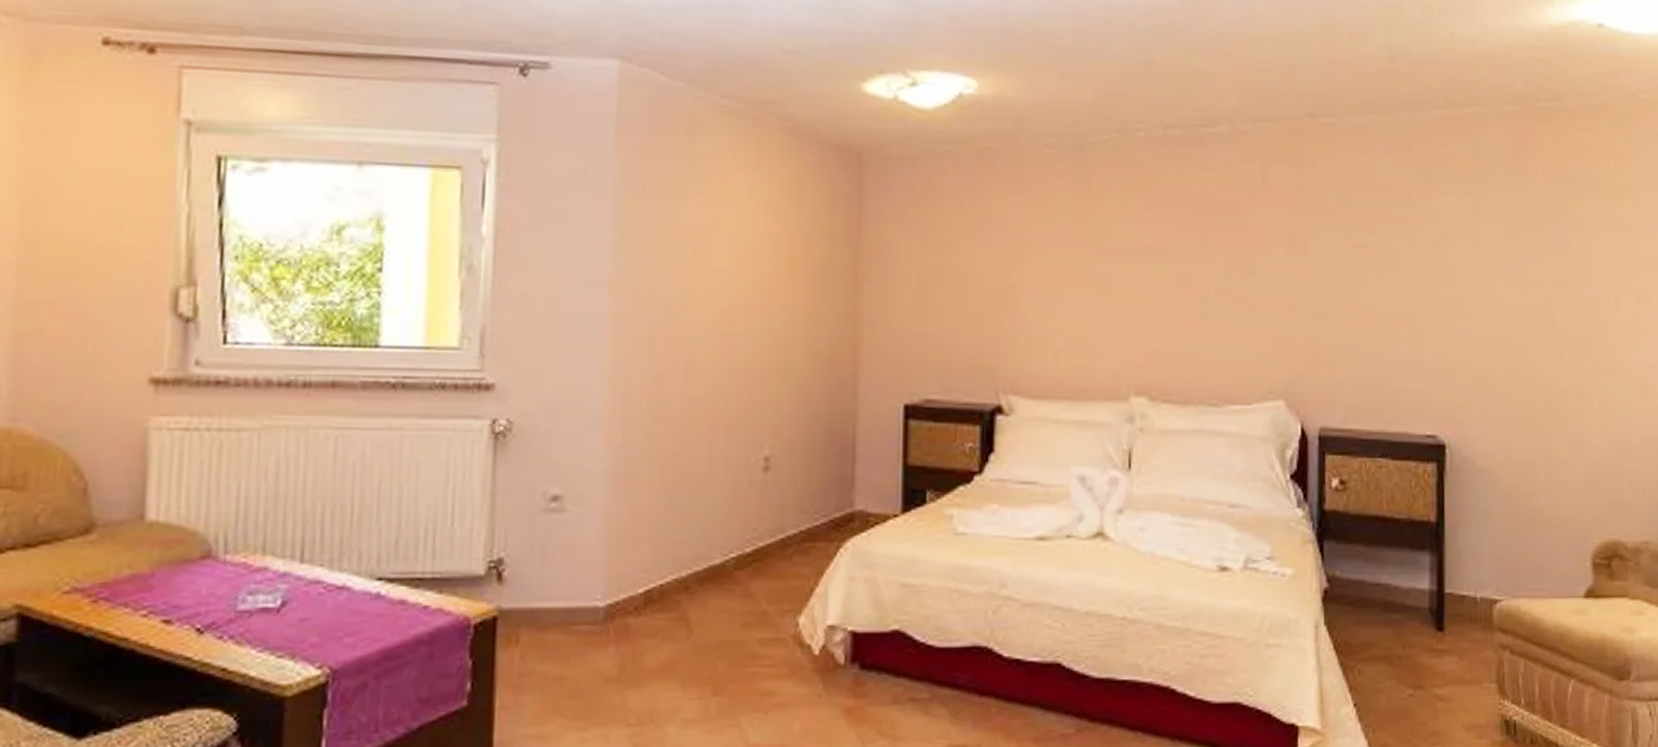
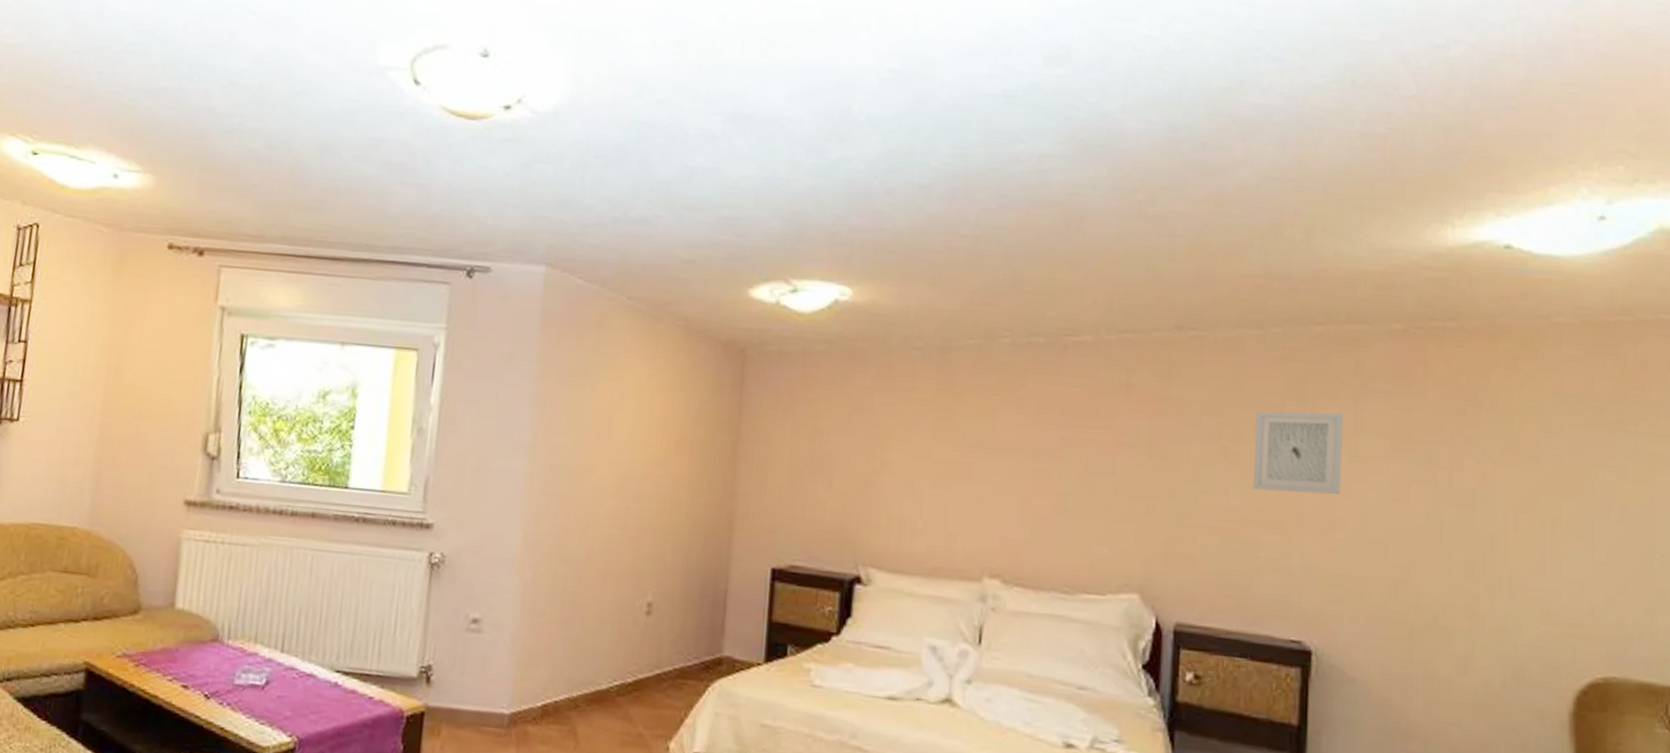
wall art: none [1385,198,1466,283] -> present [1253,411,1344,495]

